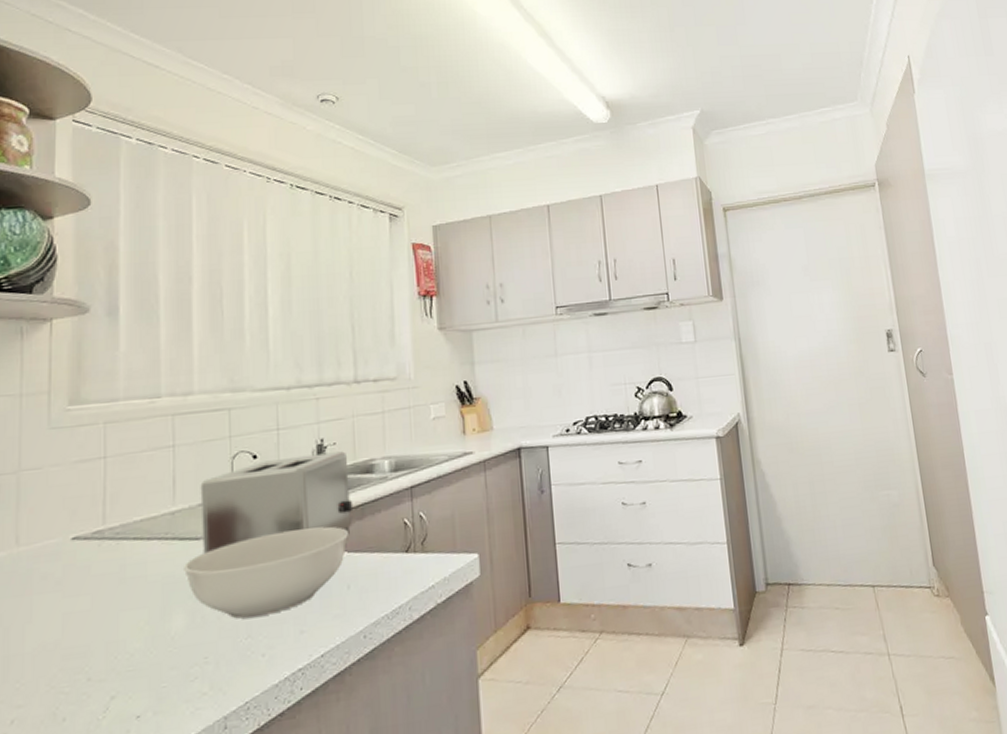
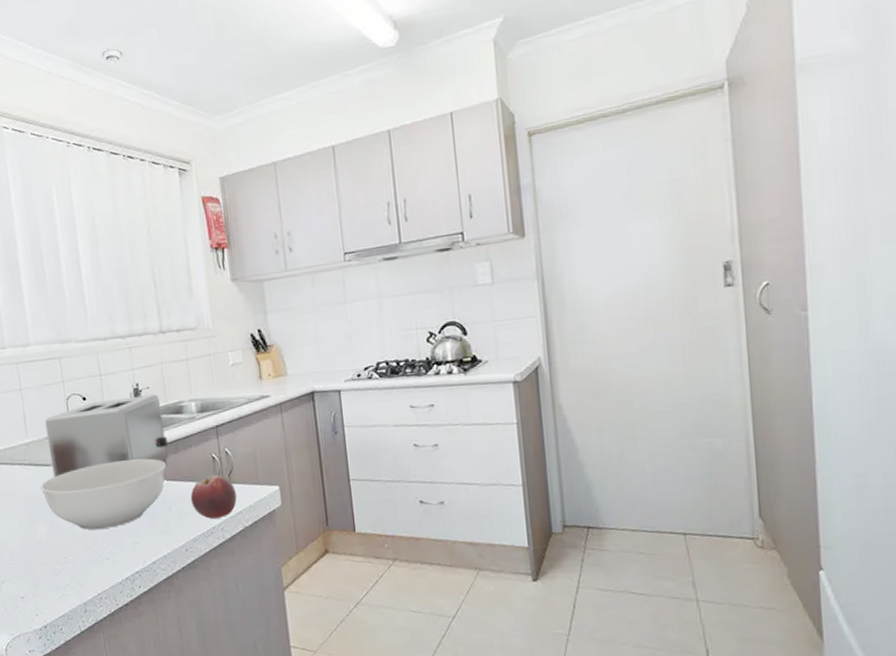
fruit: none [374,543,430,596] -> present [190,475,237,519]

